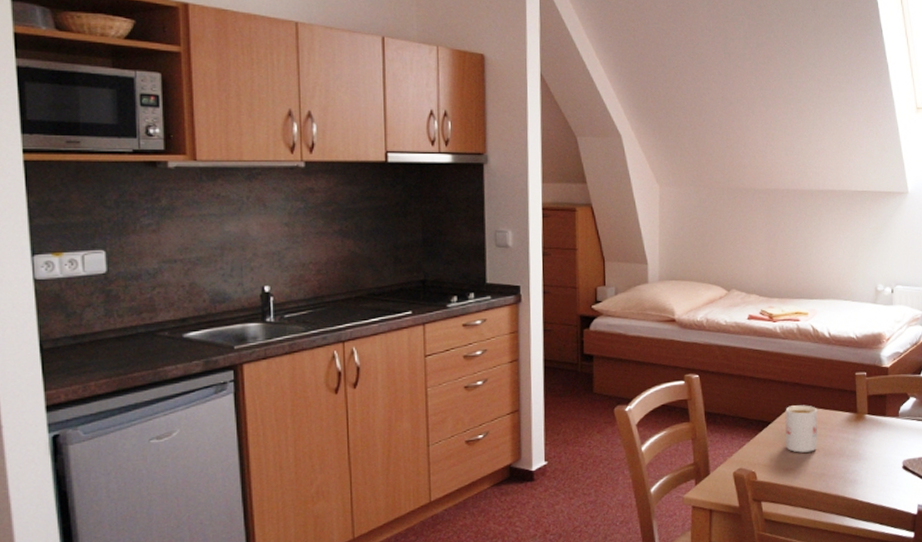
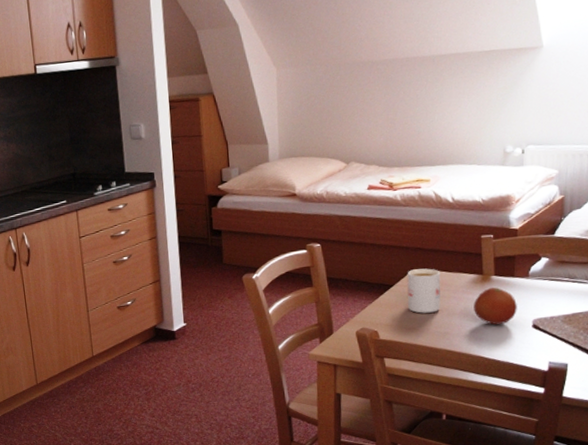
fruit: none [848,426,889,466] -> present [473,287,517,325]

